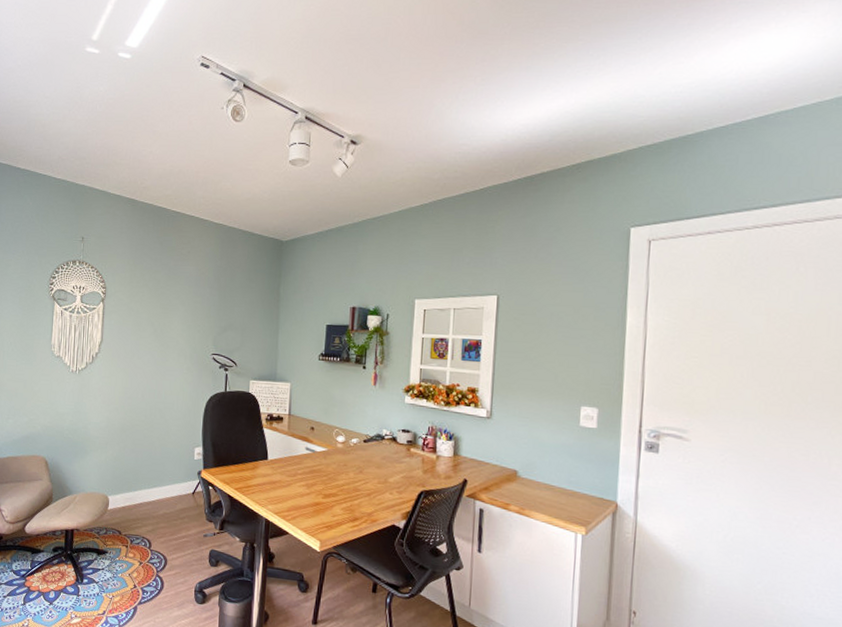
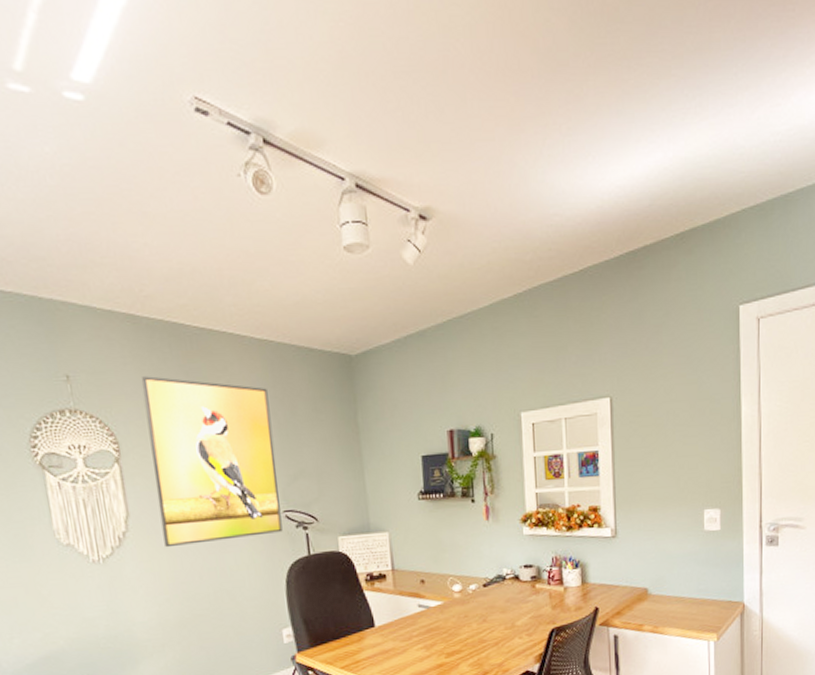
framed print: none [122,243,216,370] -> present [142,376,283,548]

